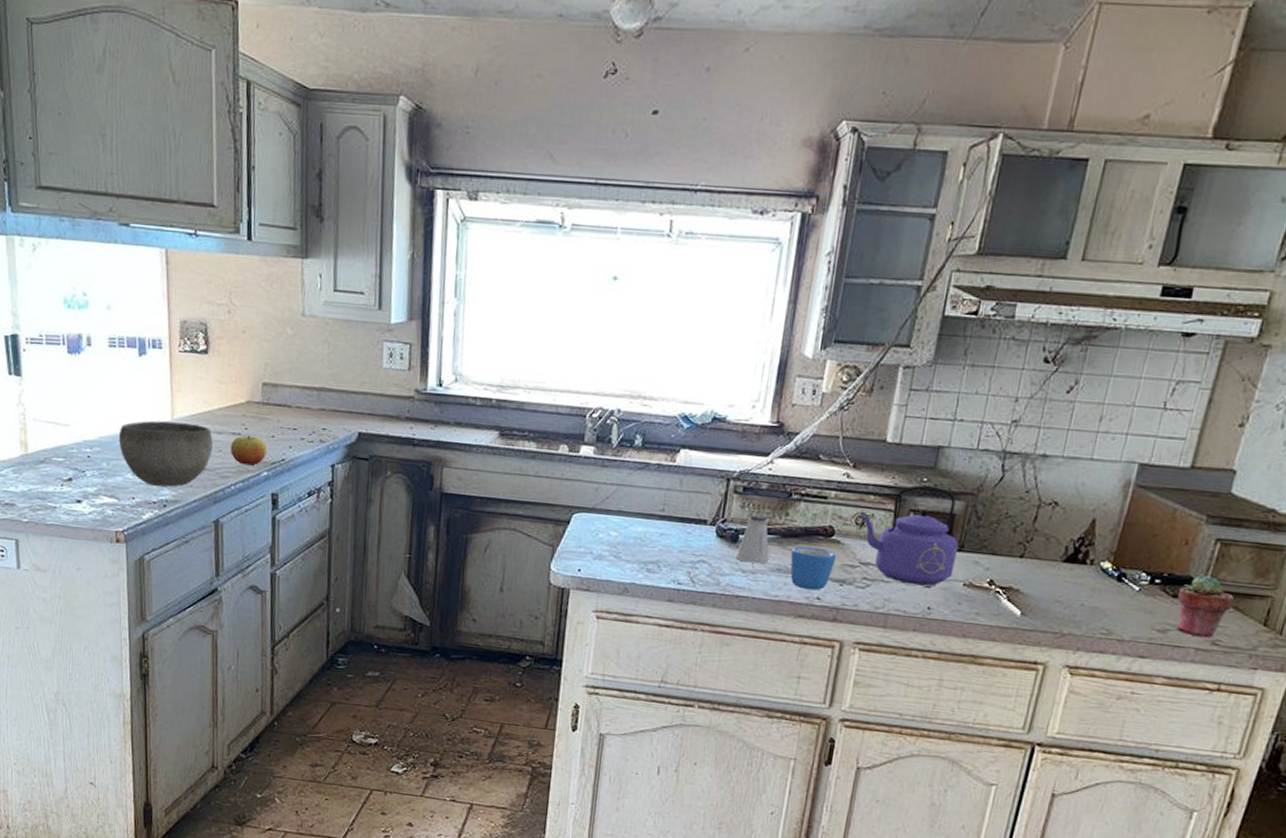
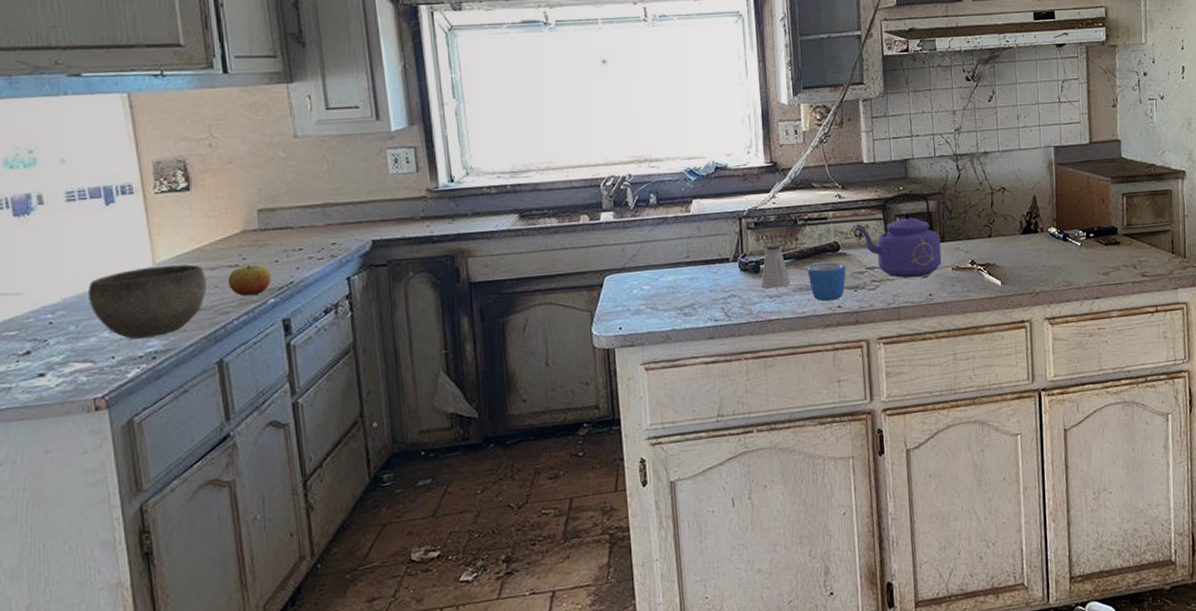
potted succulent: present [1176,574,1234,639] -> none [1108,222,1147,273]

